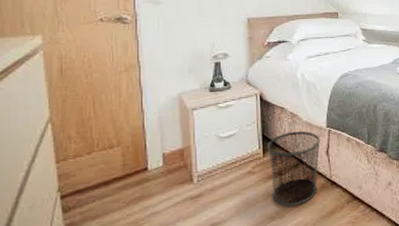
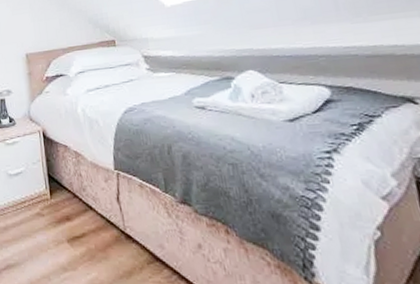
waste bin: present [266,130,320,207] -> none [53,172,111,258]

